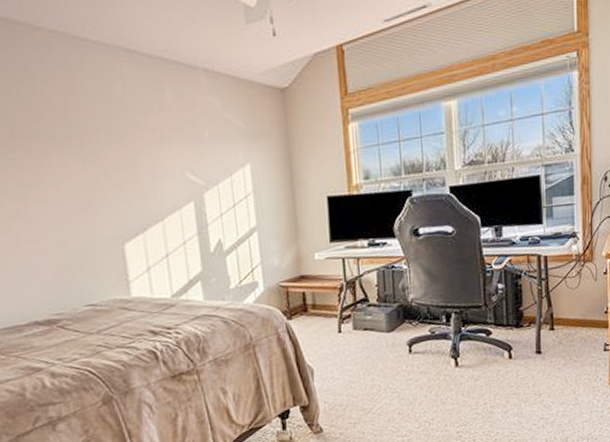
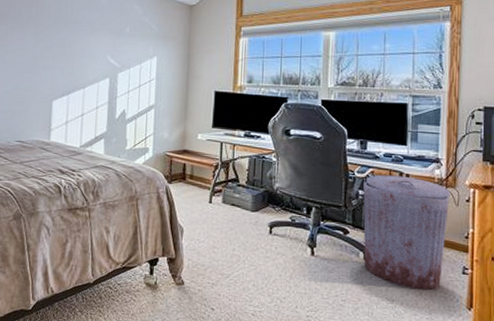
trash can: none [502,258,589,378] -> present [363,174,451,291]

